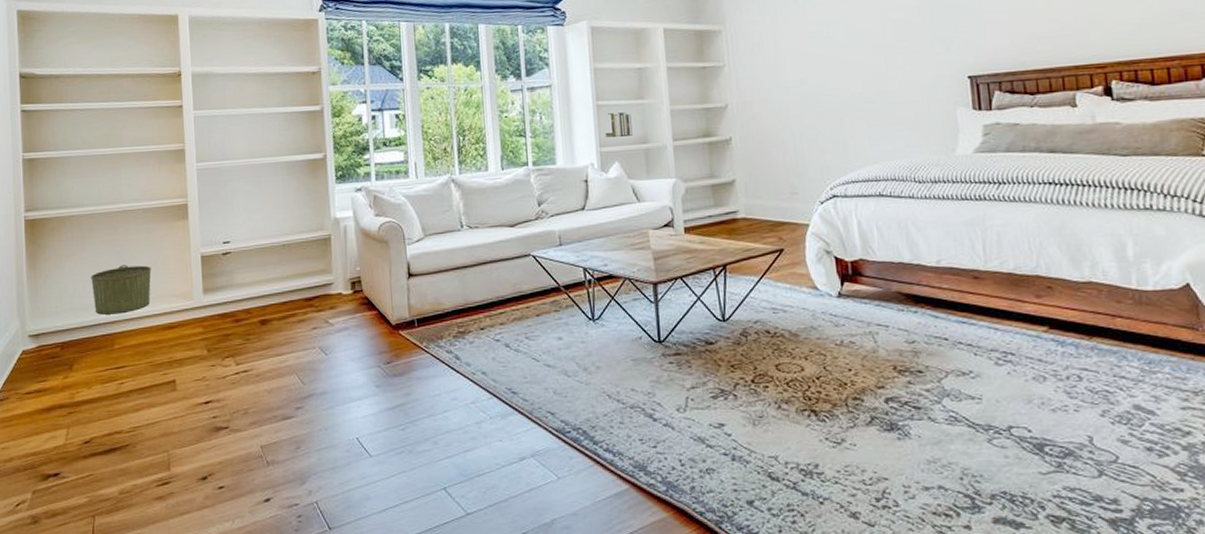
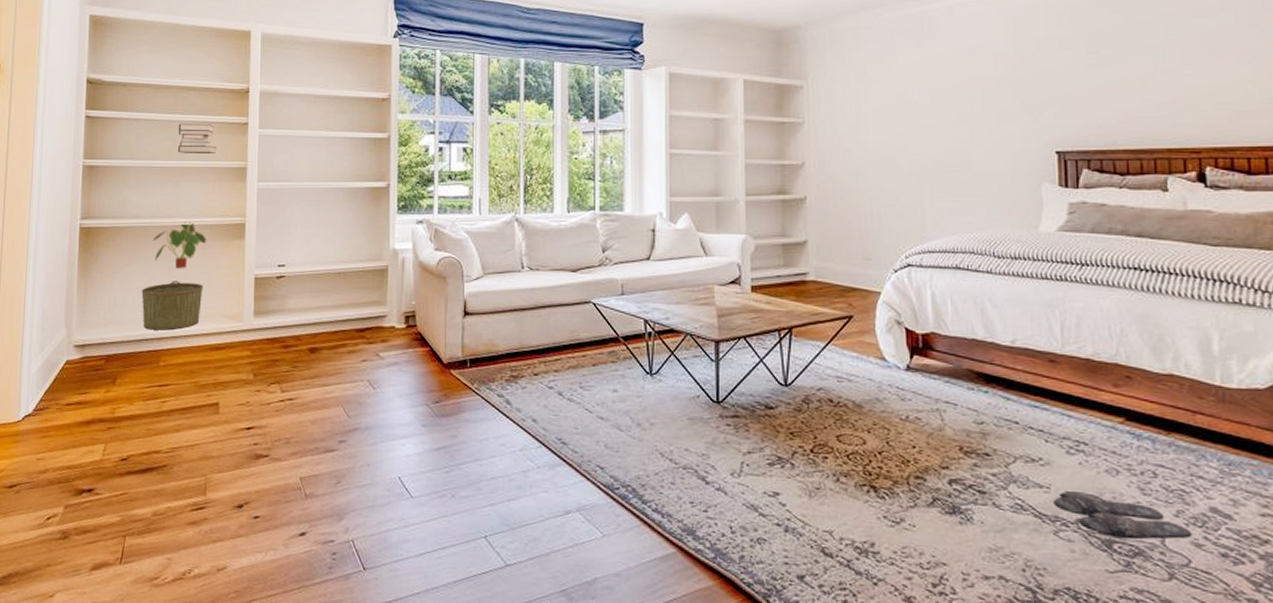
plant: none [97,207,151,253] -> present [152,222,206,269]
books: none [115,109,154,140] -> present [178,123,217,153]
books: present [605,112,633,137] -> none [676,163,705,187]
slippers: none [985,400,1118,442] -> present [1053,491,1192,540]

